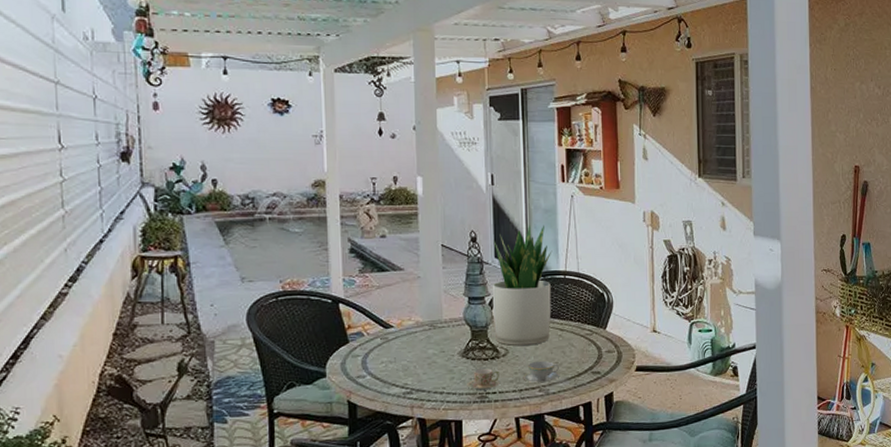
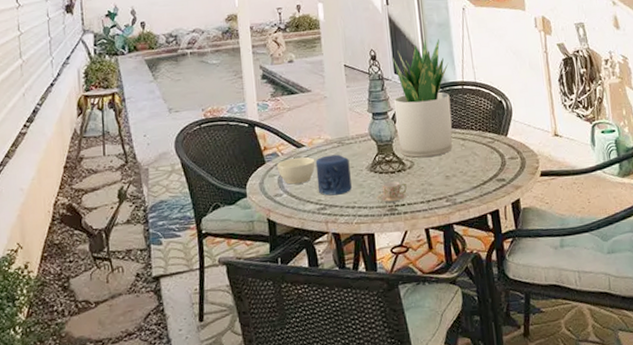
bowl: none [361,338,404,366] -> present [276,157,316,185]
candle: none [404,337,441,380] -> present [315,154,352,196]
teacup: present [522,360,560,383] -> none [429,171,466,193]

